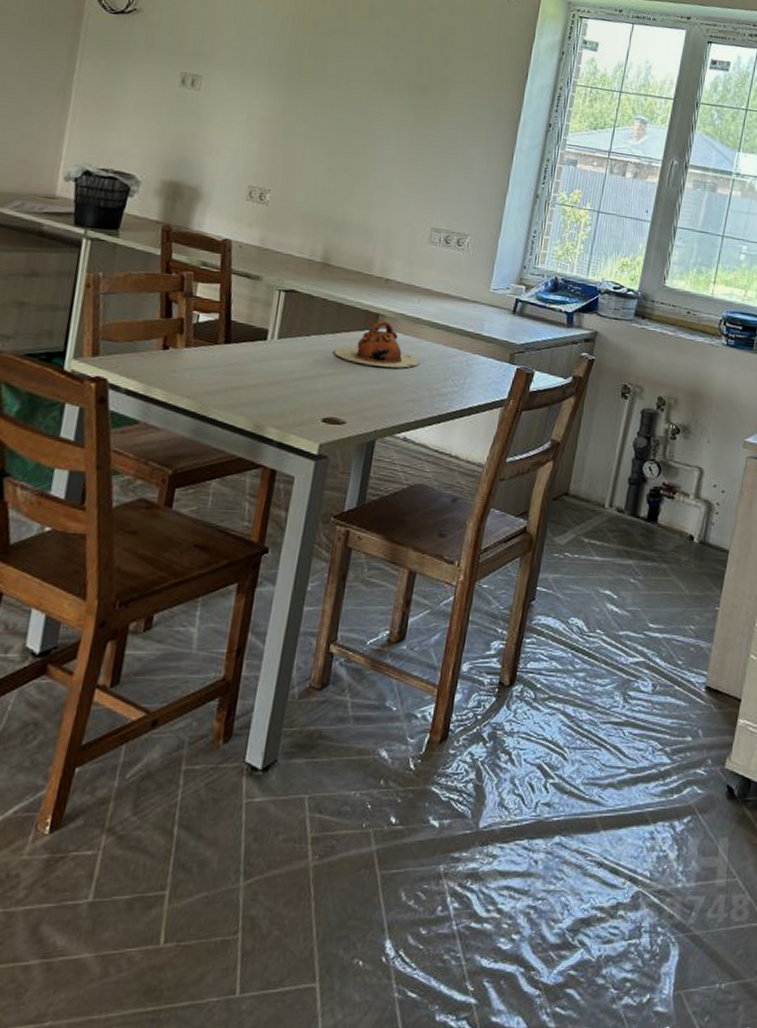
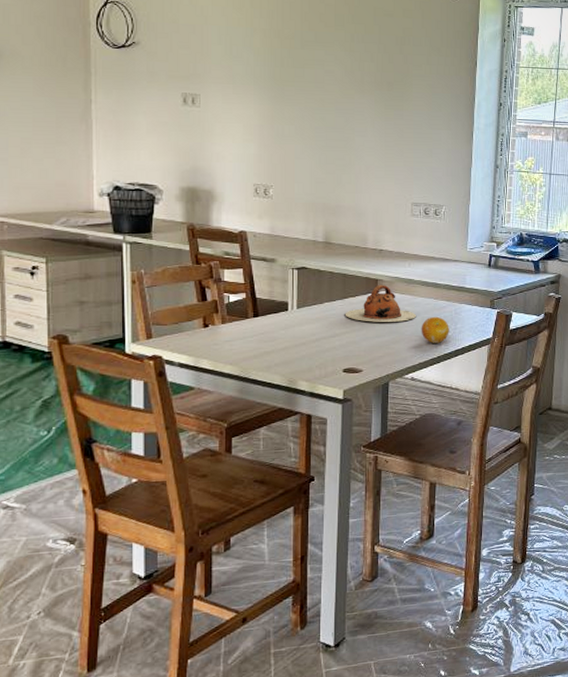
fruit: none [422,365,457,399] -> present [421,316,449,343]

